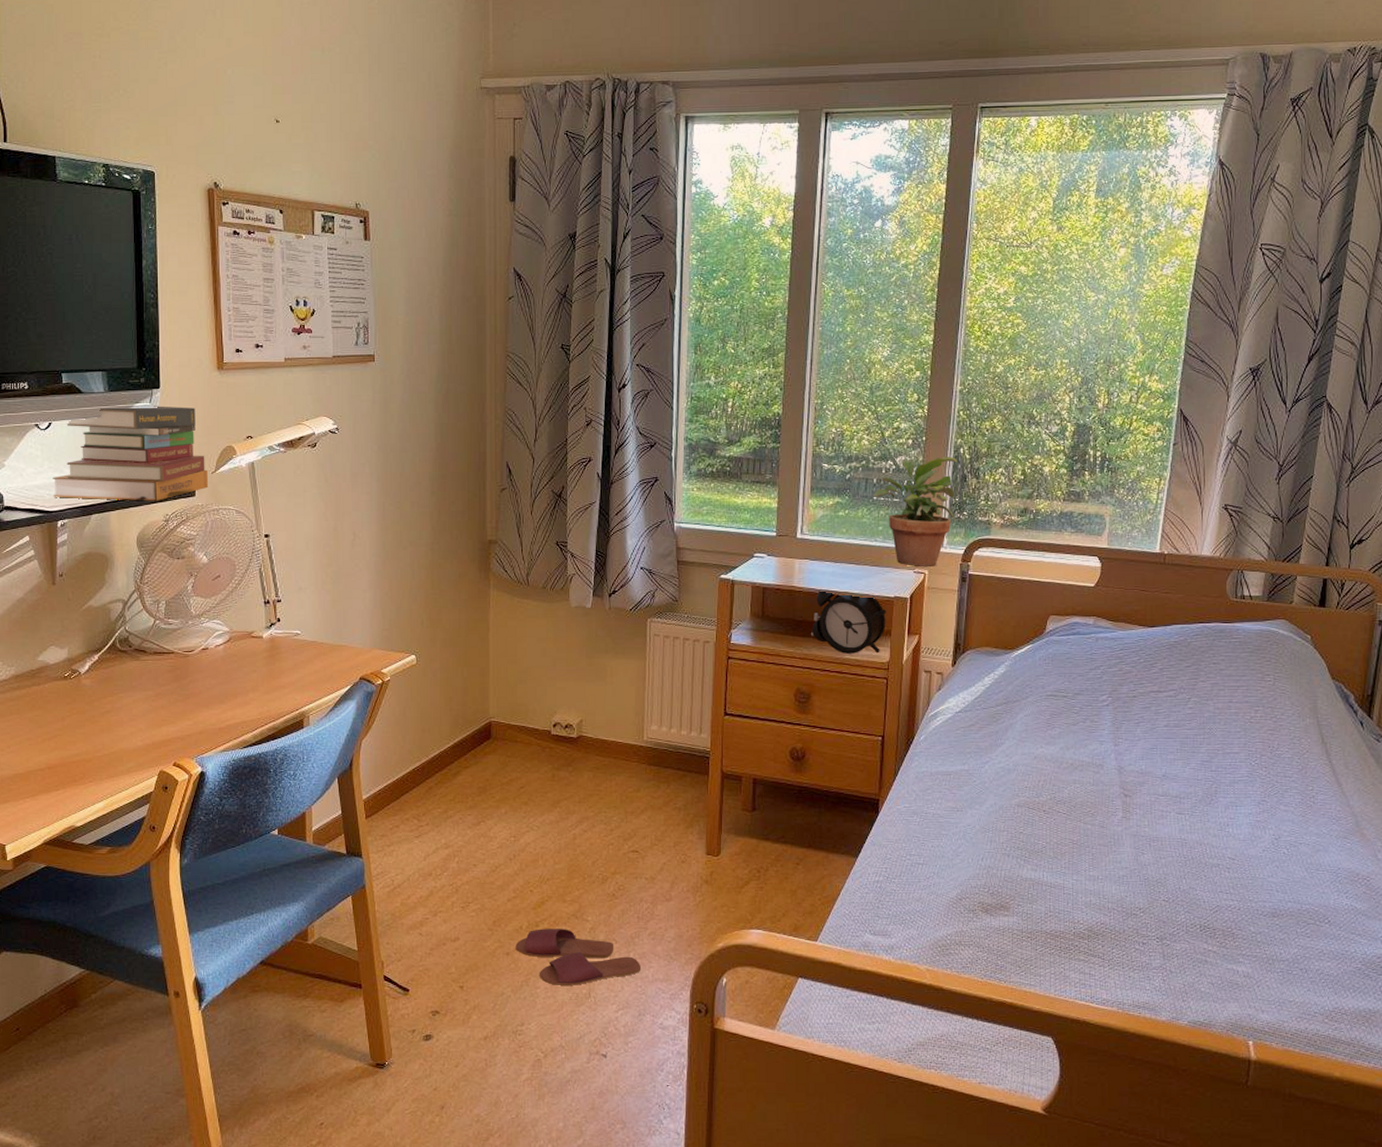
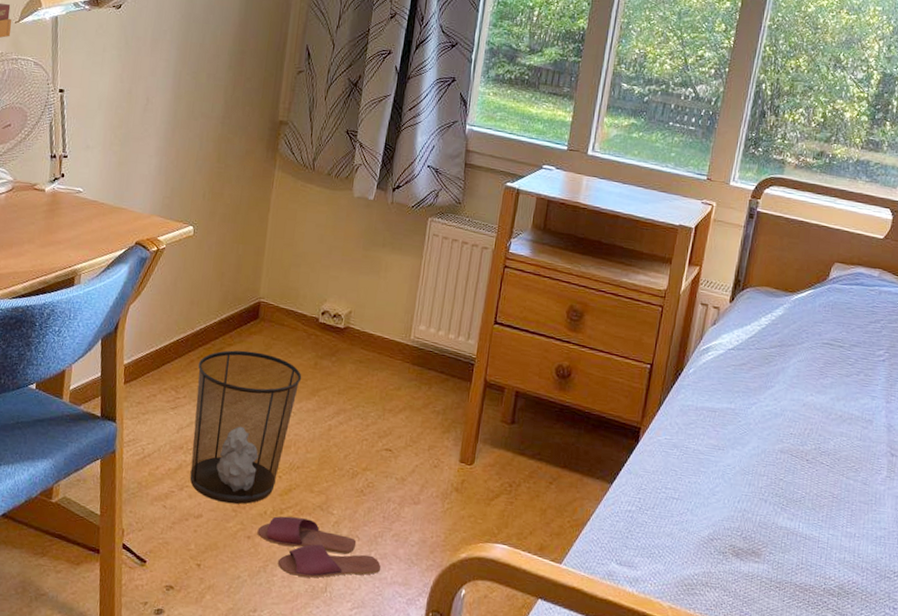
waste bin: none [436,771,541,923] -> present [190,350,302,504]
alarm clock: present [811,589,886,654] -> none [591,209,669,280]
potted plant: present [874,457,958,568] -> none [670,87,759,200]

